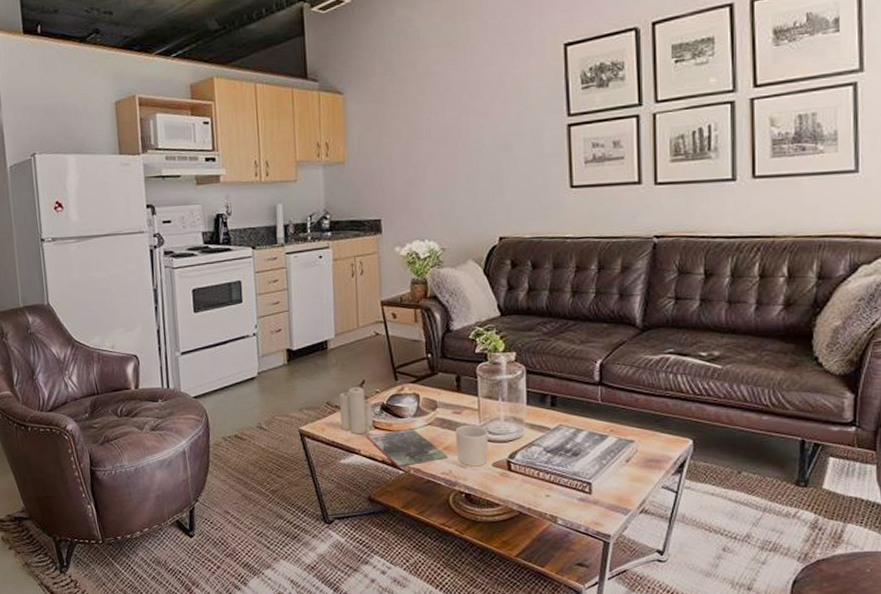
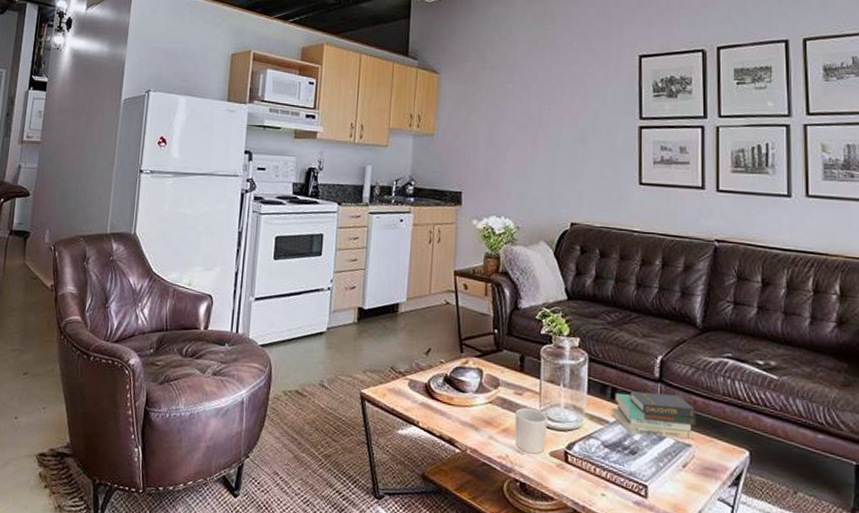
candle: present [339,385,374,435] -> none [402,352,435,405]
magazine: present [367,428,448,467] -> none [427,404,506,445]
books: none [552,395,639,438] -> present [612,391,697,439]

